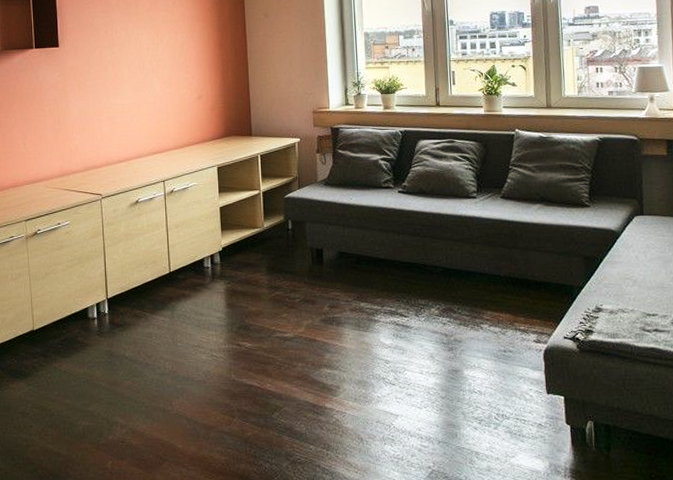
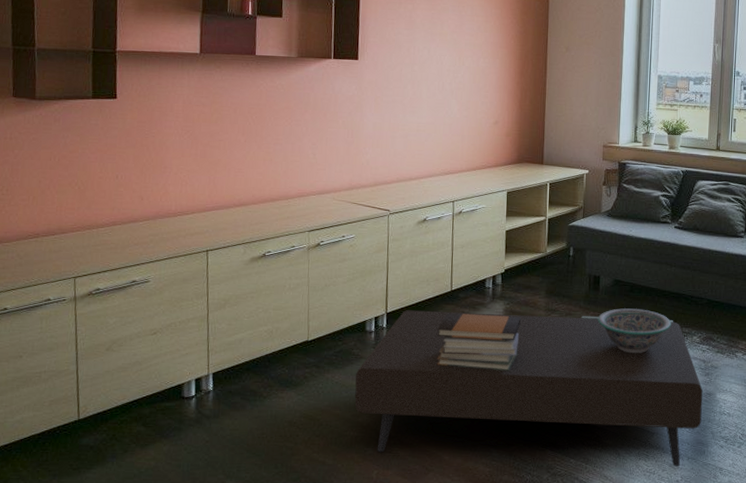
coffee table: none [83,292,450,451] -> present [354,310,703,466]
book stack: none [159,295,244,354] -> present [436,313,521,371]
decorative bowl: none [324,281,405,330] -> present [597,308,671,354]

